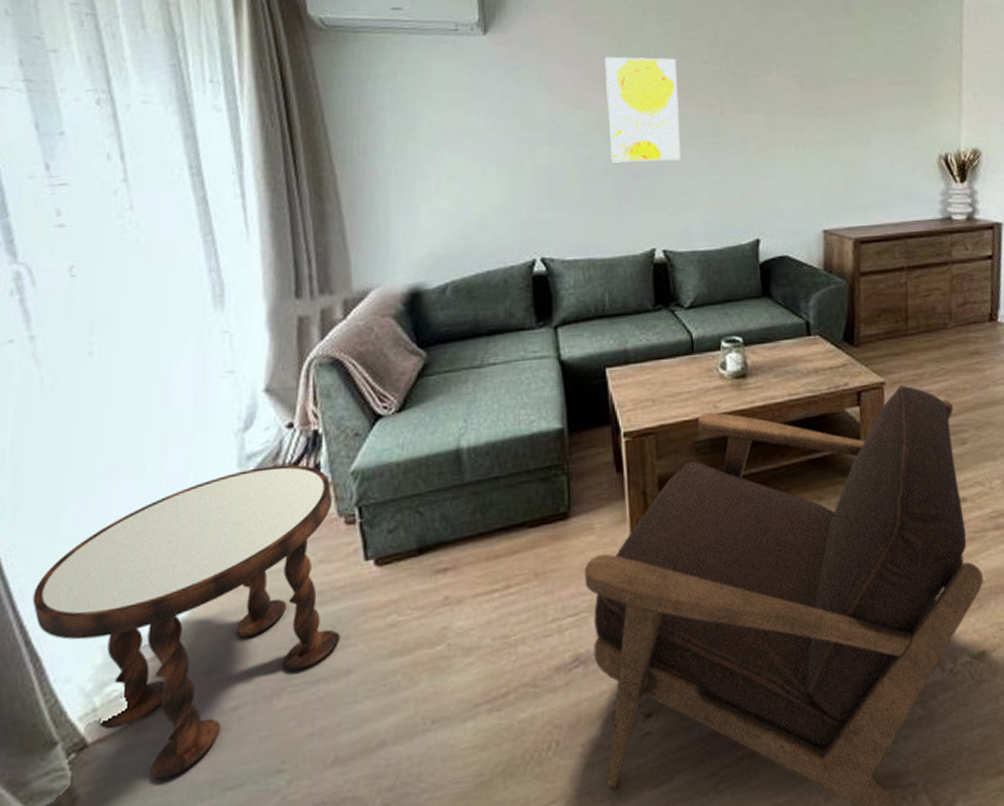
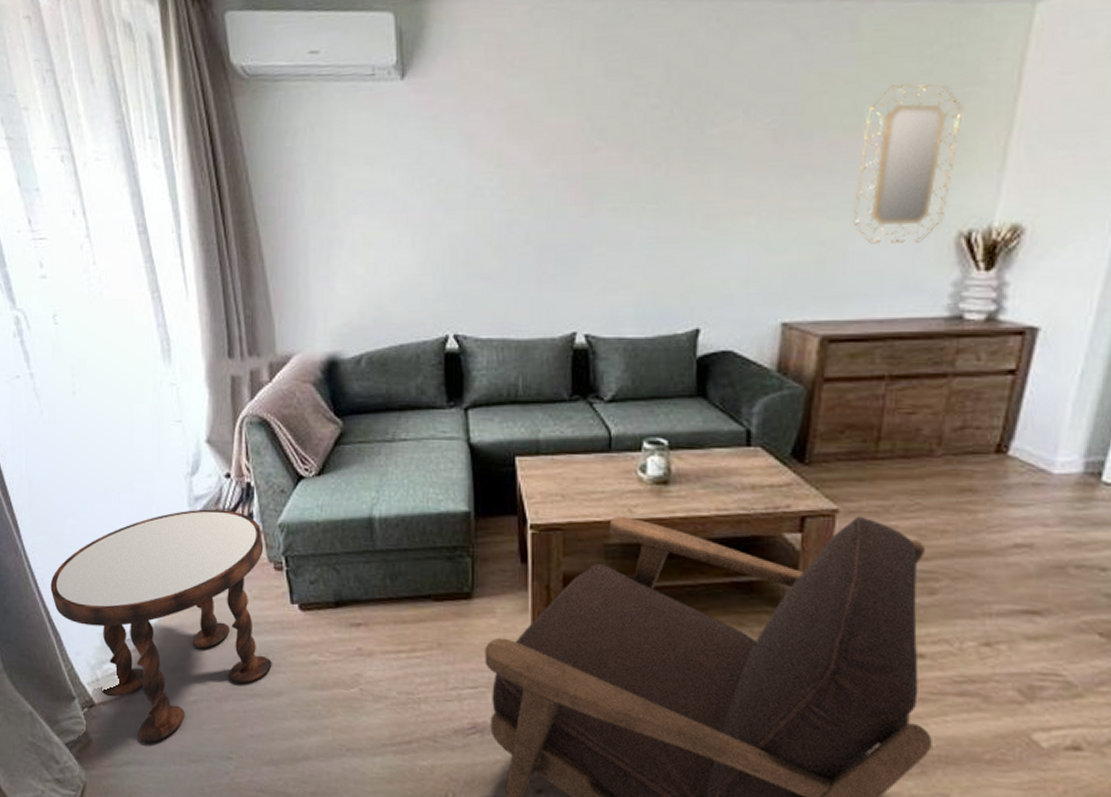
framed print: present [605,56,681,163] -> none [532,102,617,231]
home mirror: none [865,50,930,166] -> present [854,84,964,244]

